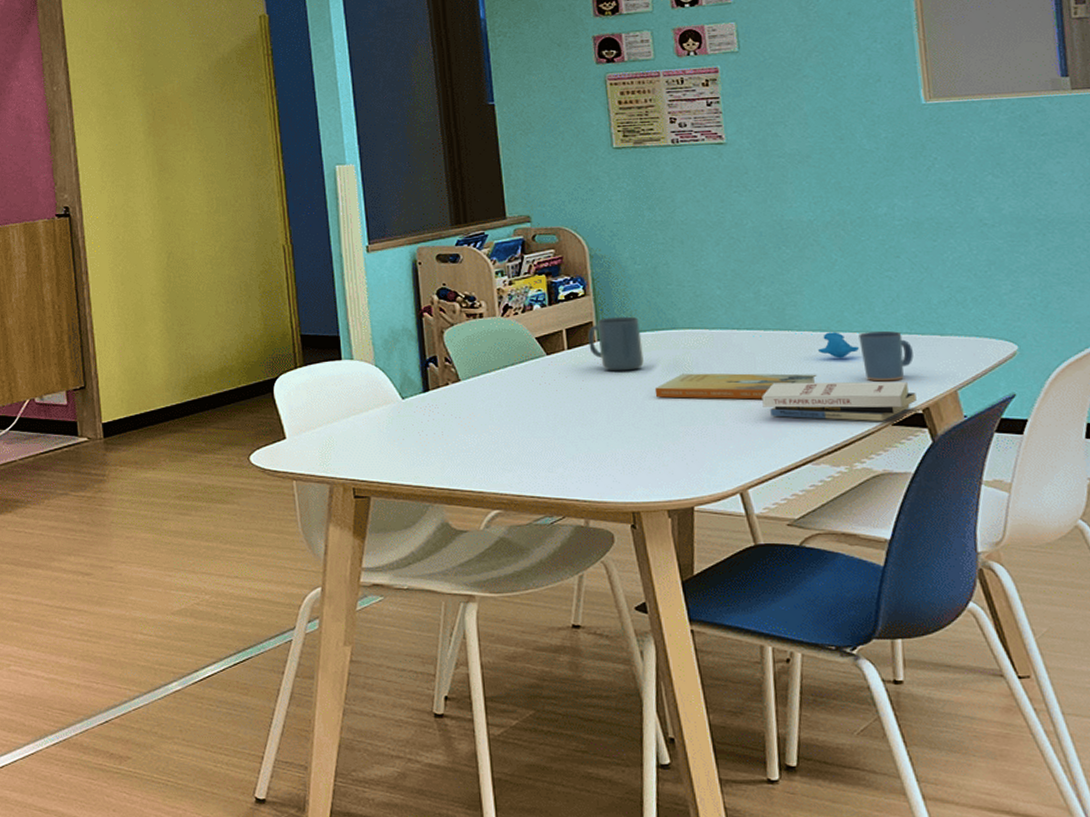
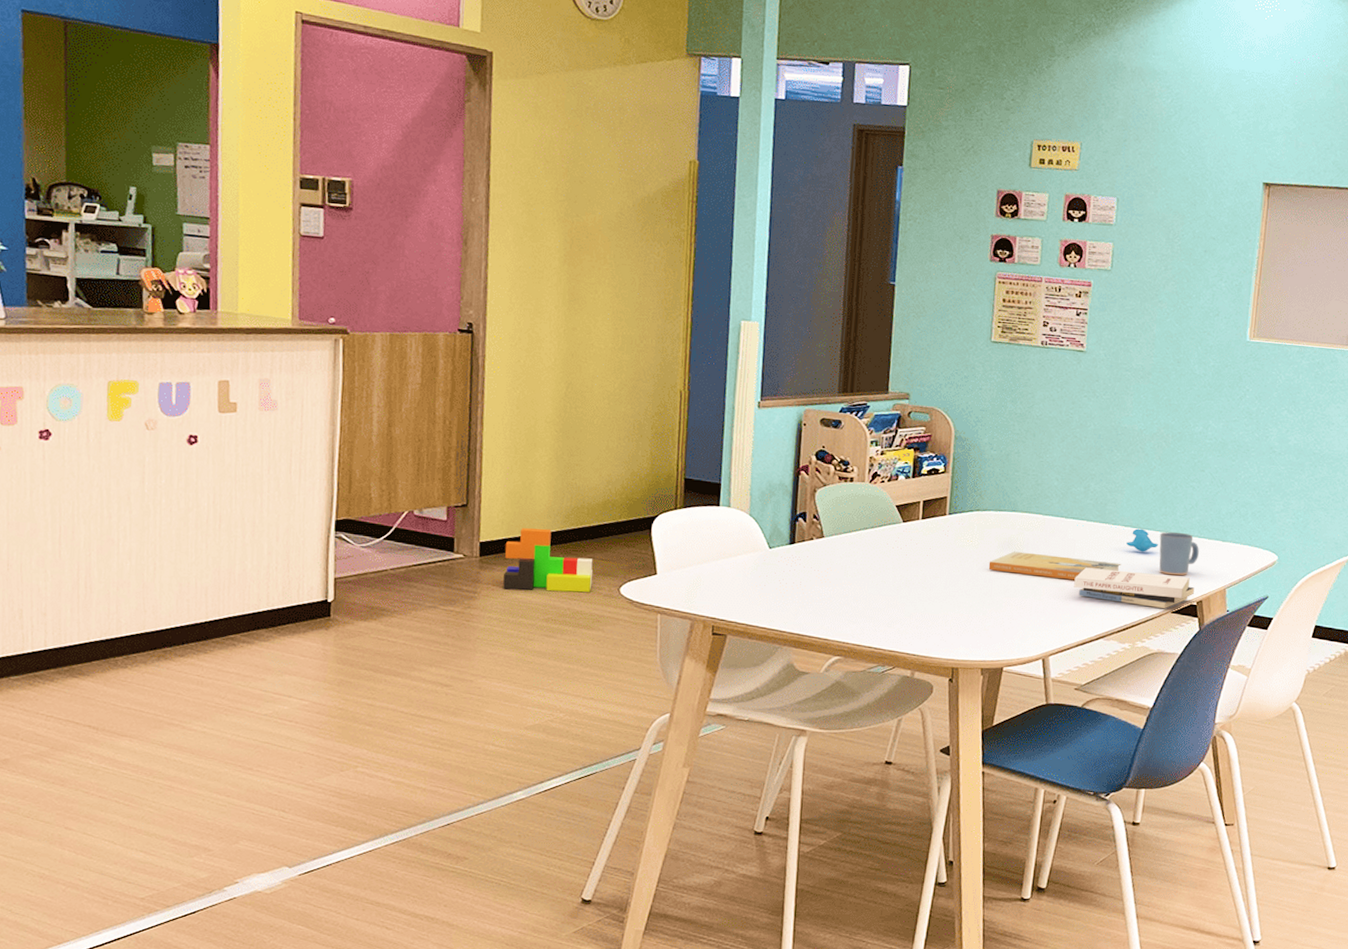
toy blocks: none [127,402,221,469] -> present [503,528,594,593]
cup: present [588,316,644,371] -> none [940,494,987,544]

